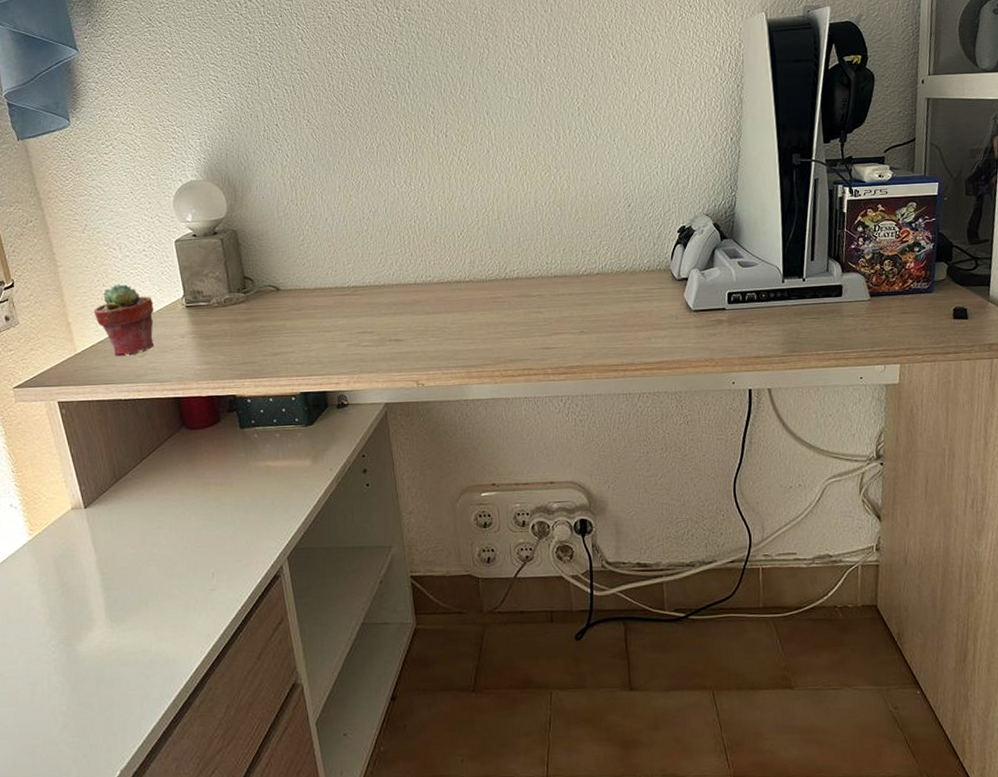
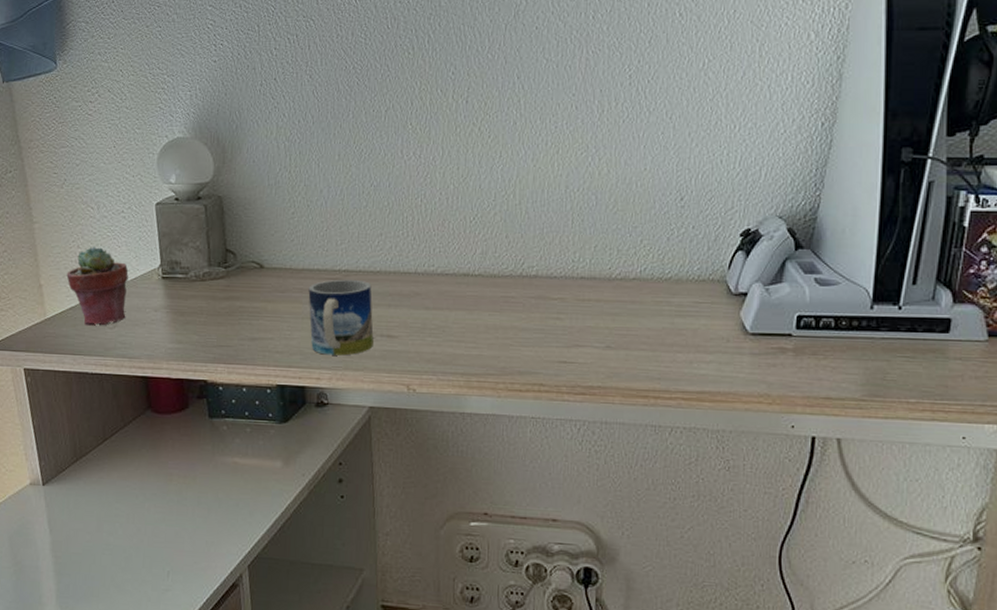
mug: none [322,293,384,362] -> present [308,279,374,356]

